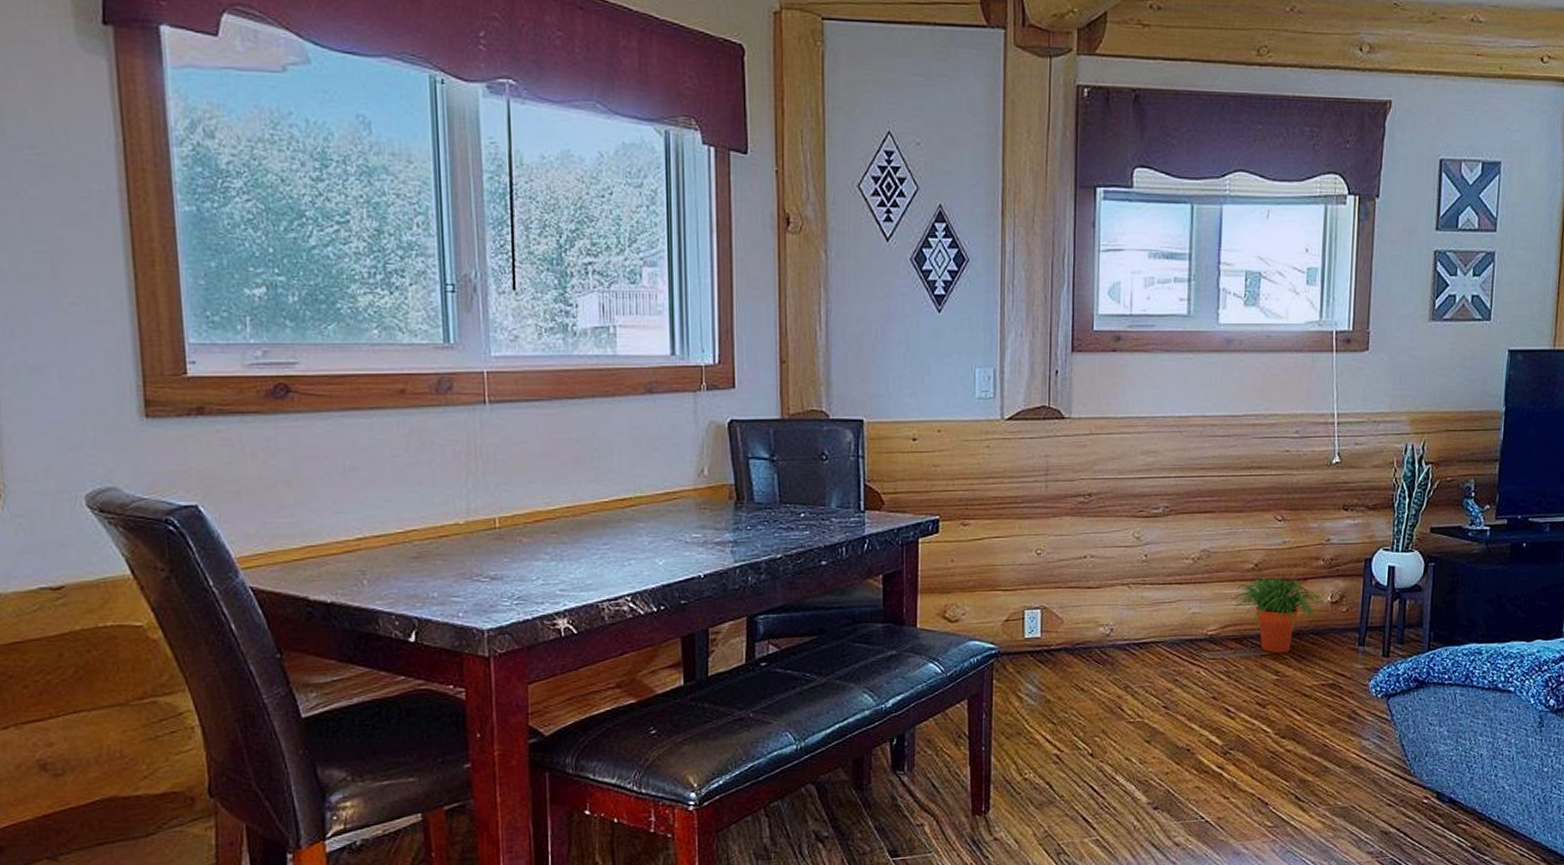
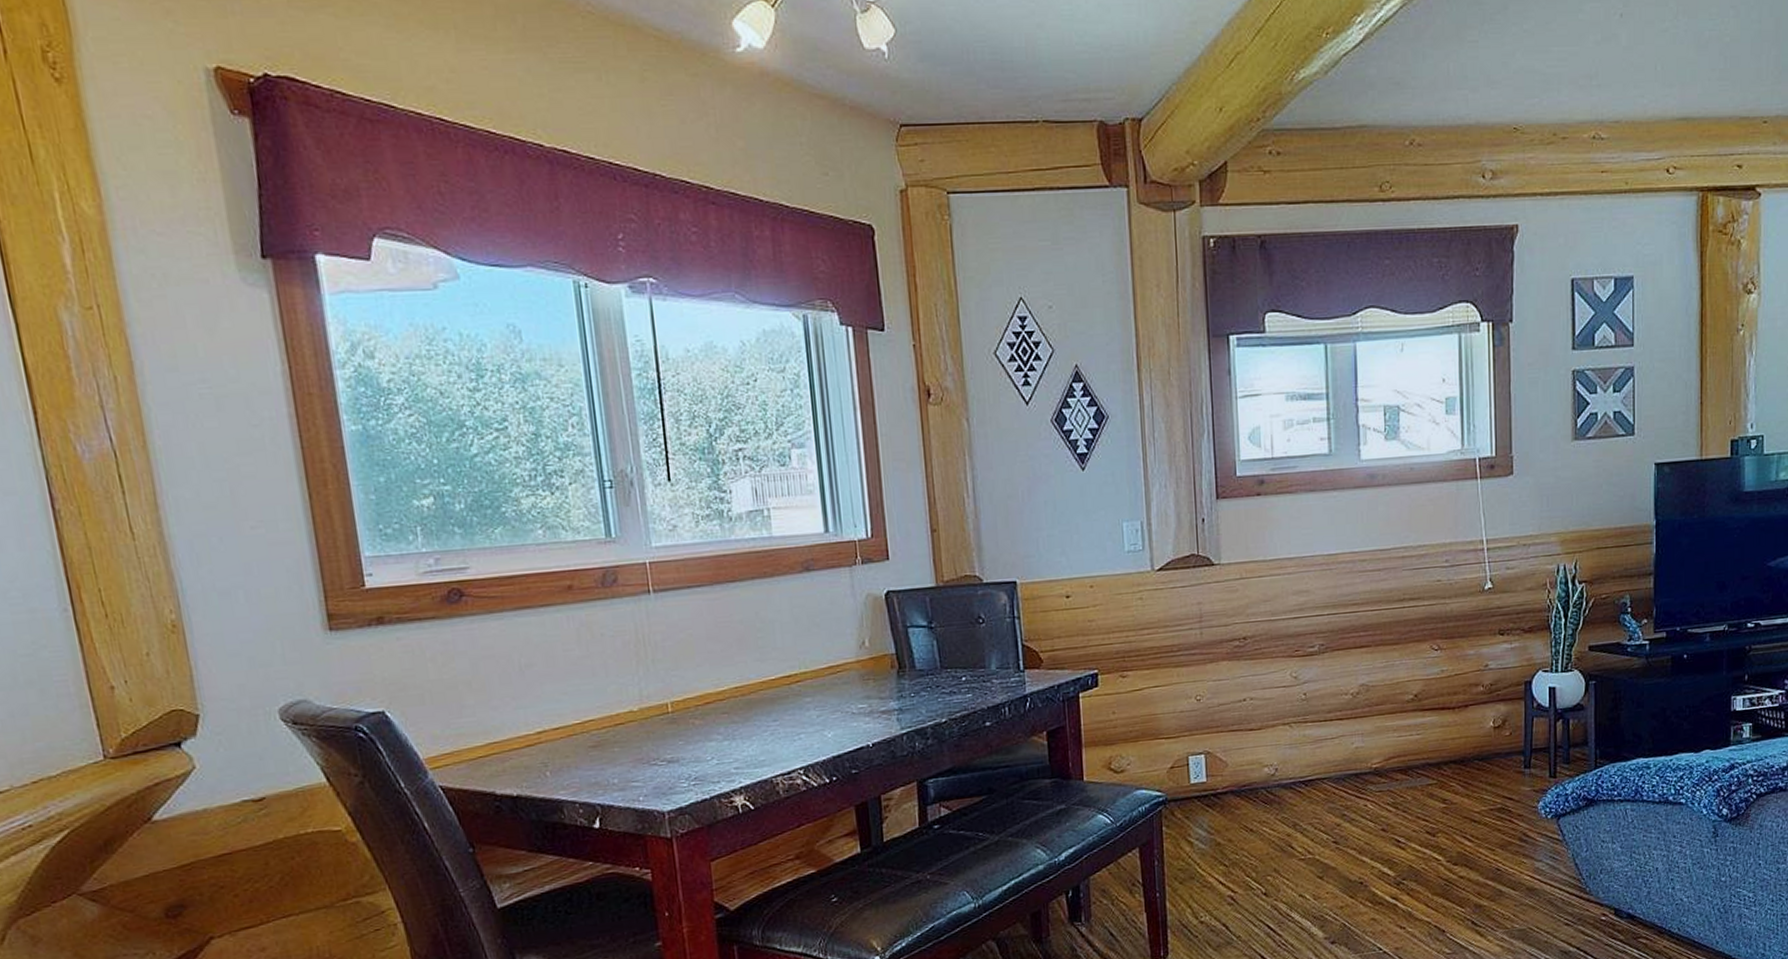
potted plant: present [1233,576,1324,654] -> none [1396,705,1487,782]

